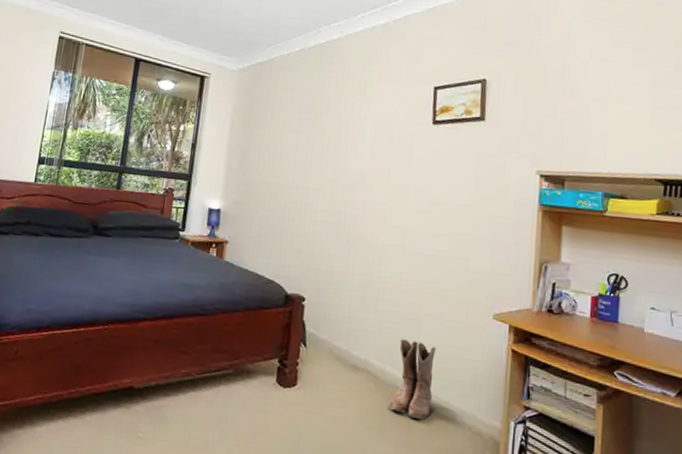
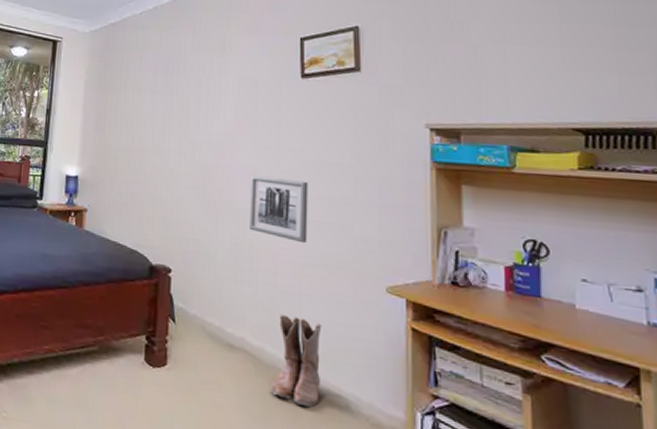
wall art: none [378,212,433,276] -> present [250,175,308,244]

